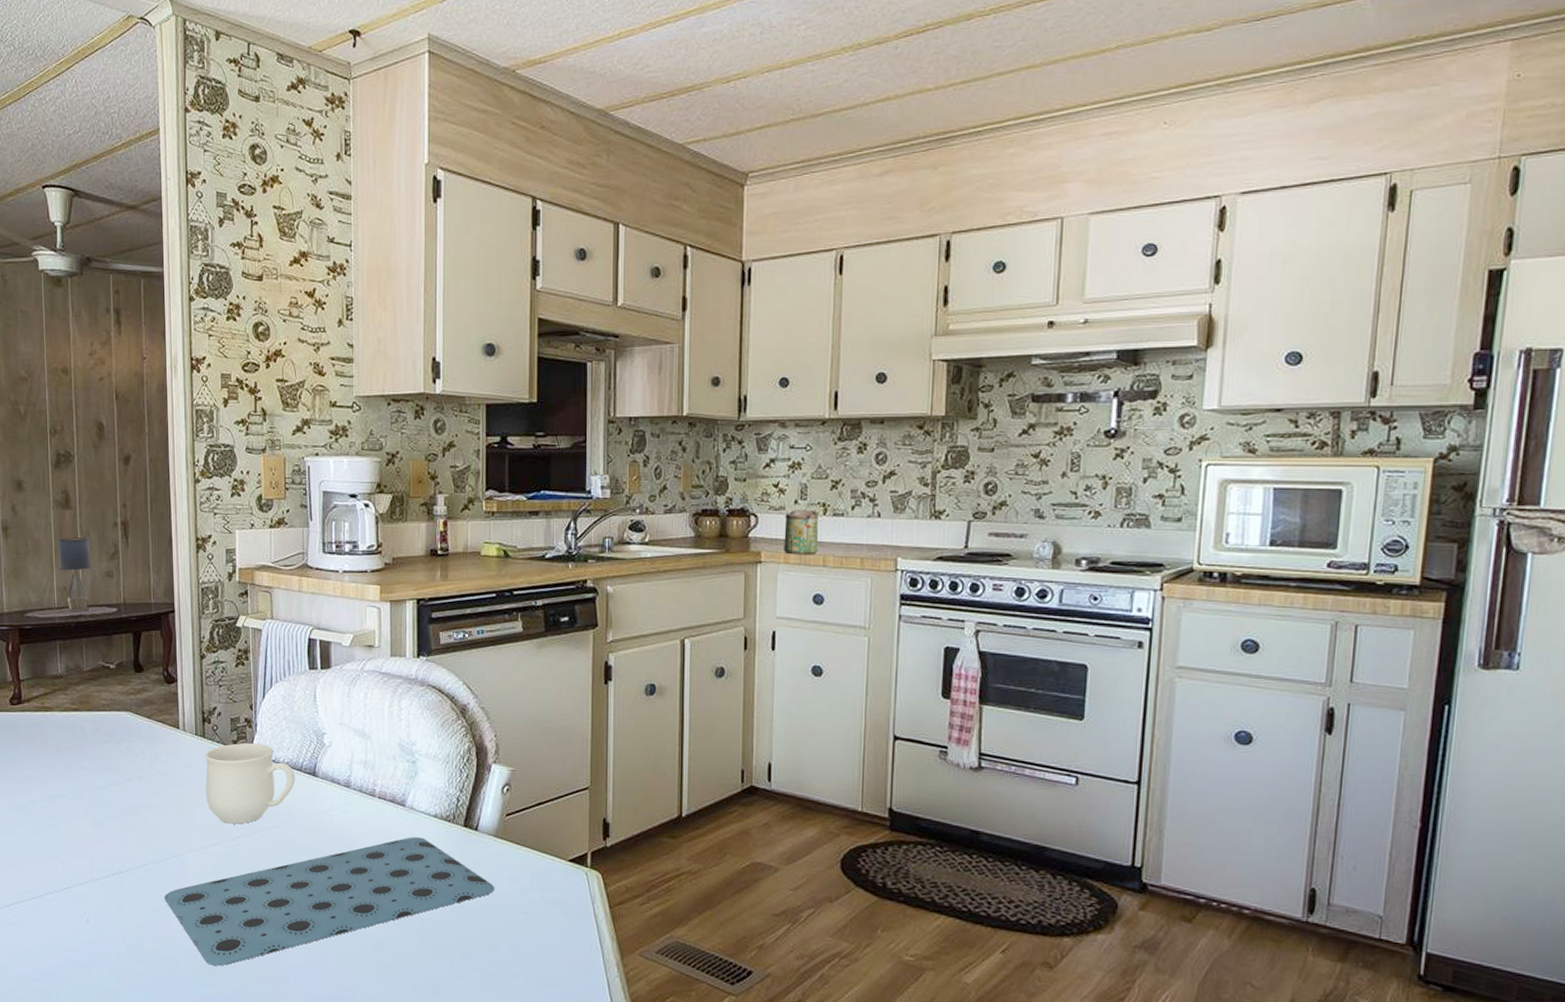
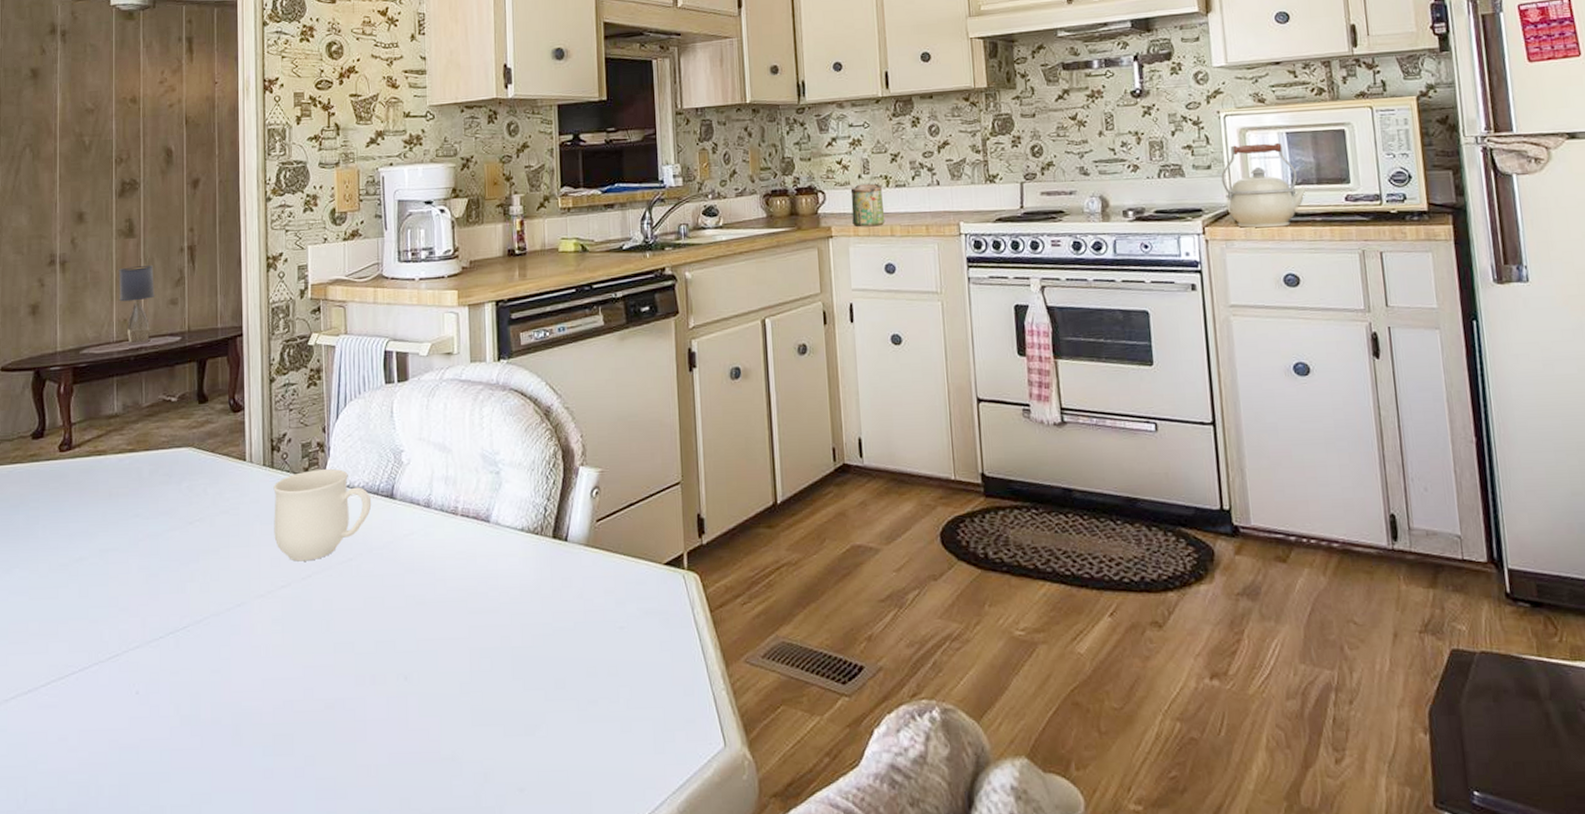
placemat: present [164,837,495,966] -> none [226,555,589,730]
kettle: none [1191,498,1288,590] -> present [1221,142,1309,229]

